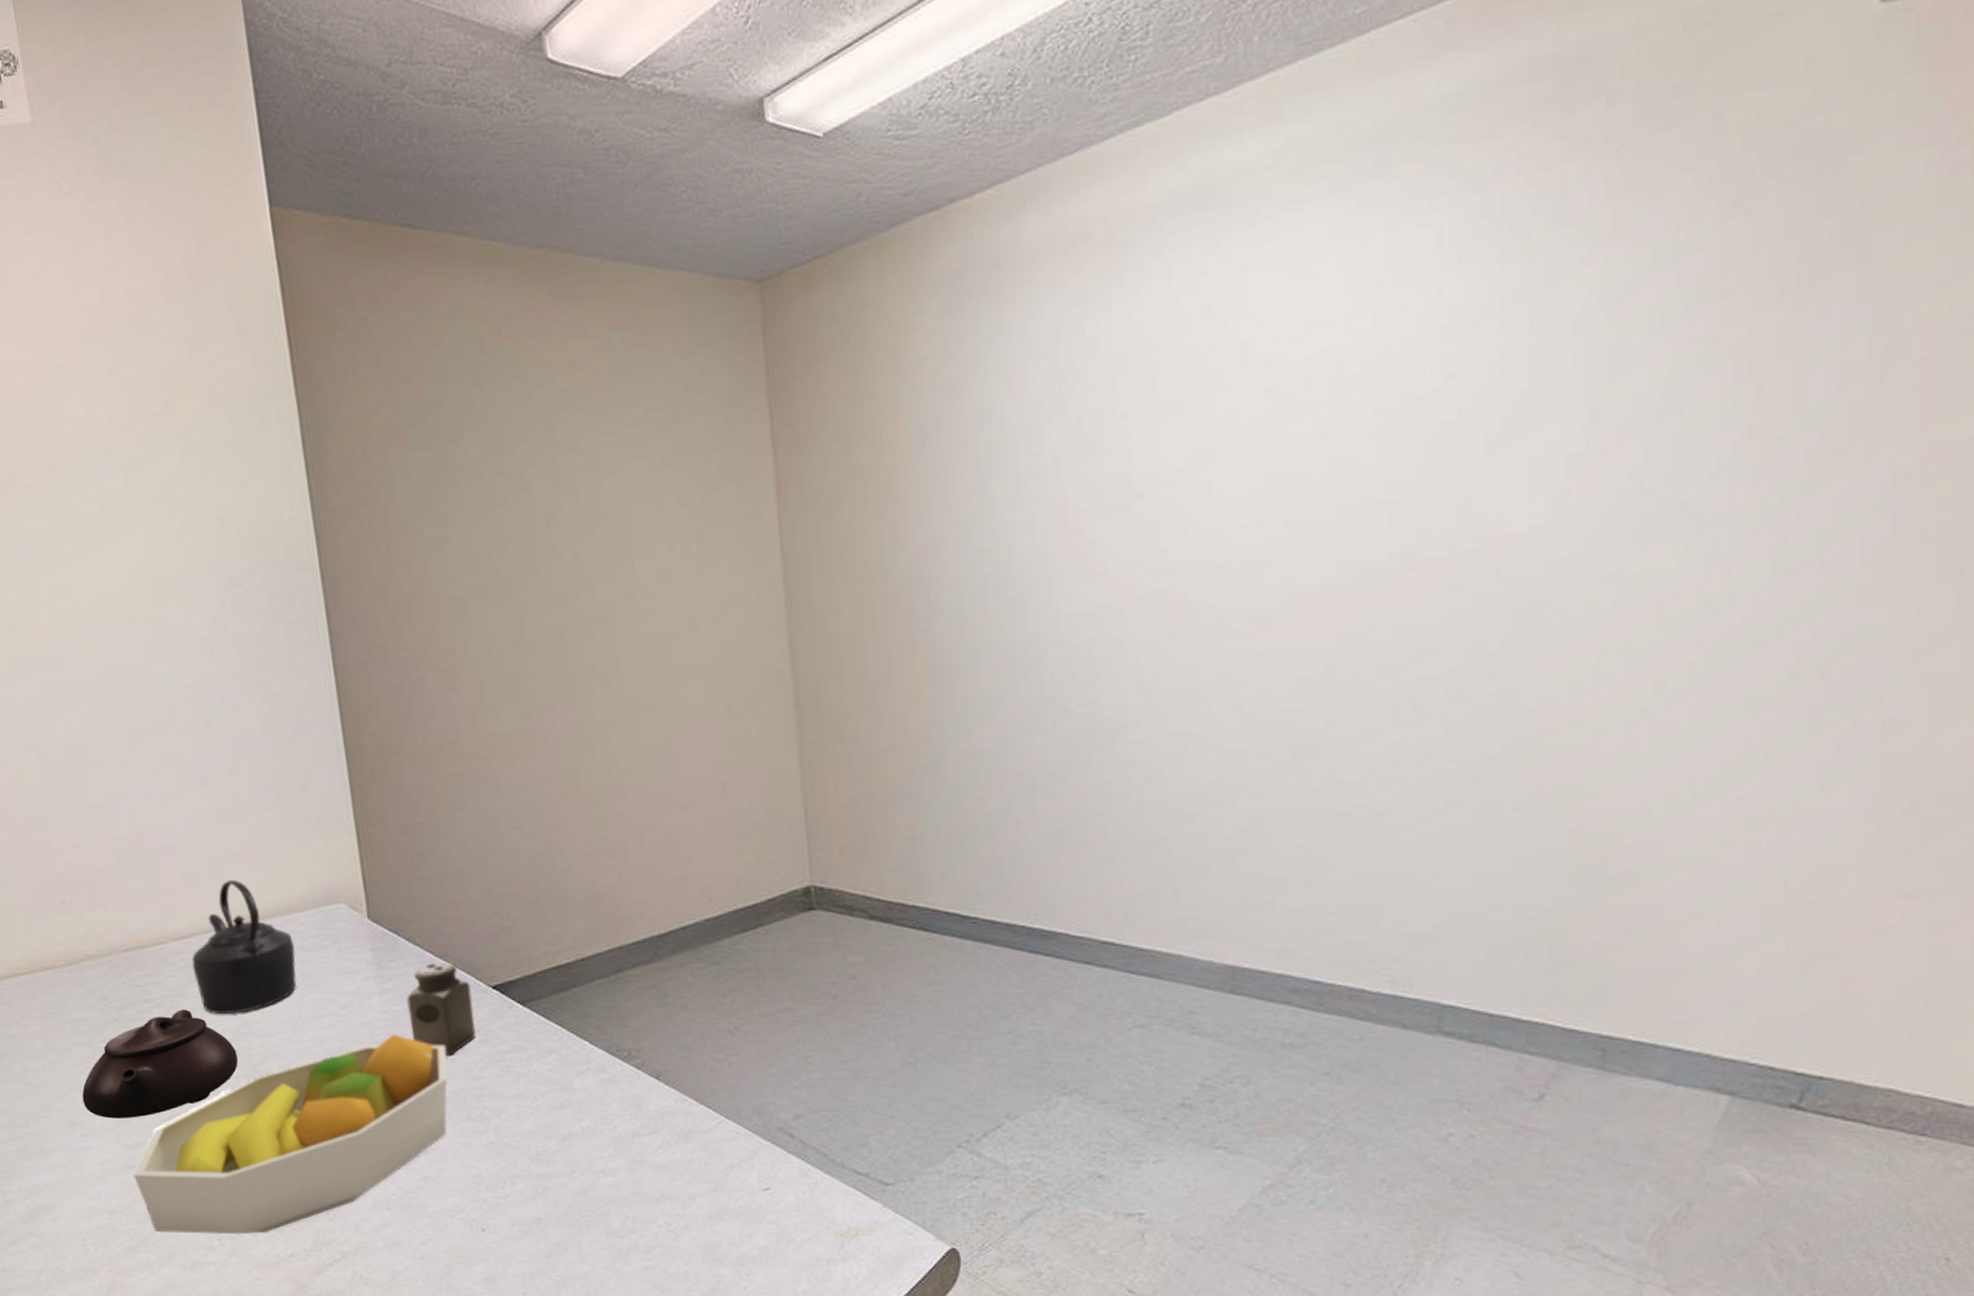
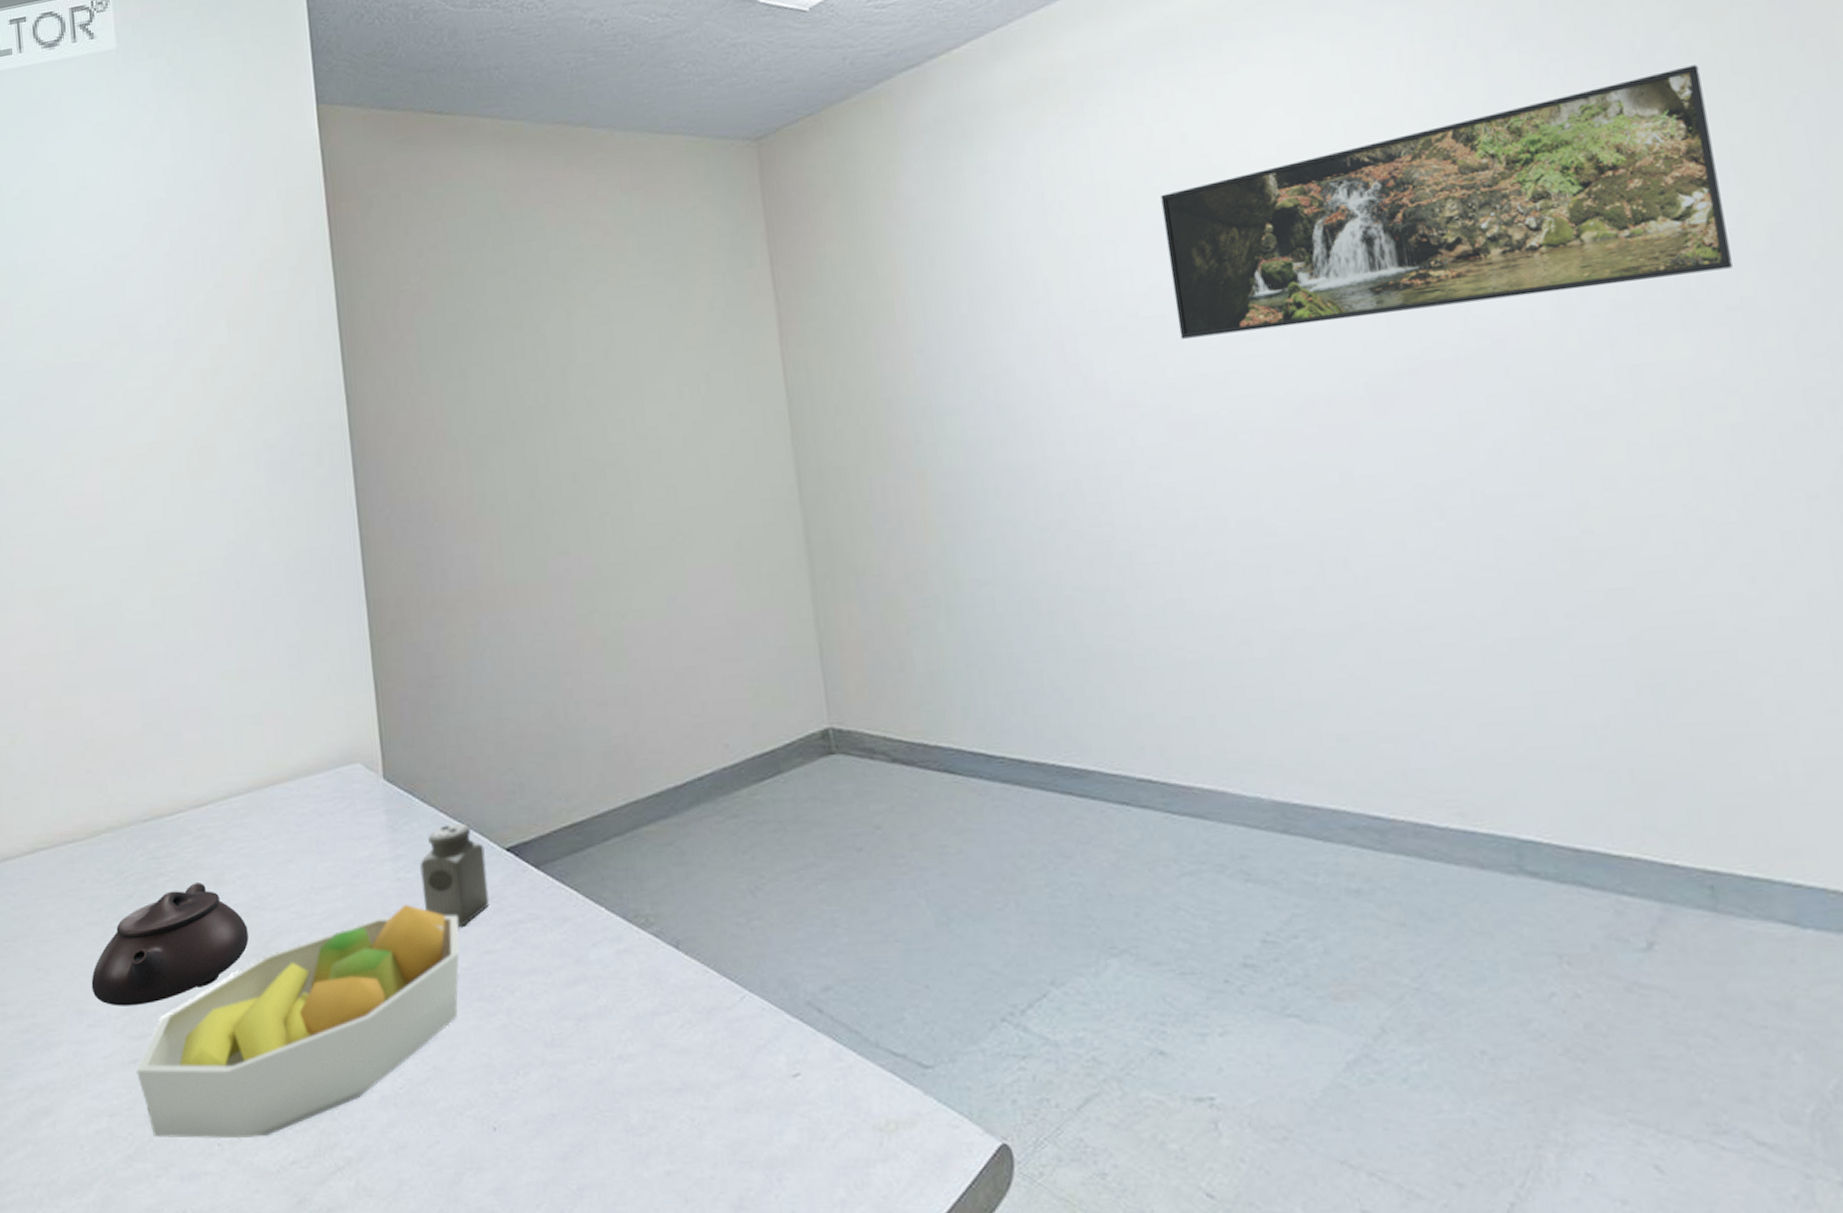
kettle: present [191,879,297,1015] -> none [208,741,311,888]
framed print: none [1179,266,1735,523] -> present [1160,65,1732,339]

